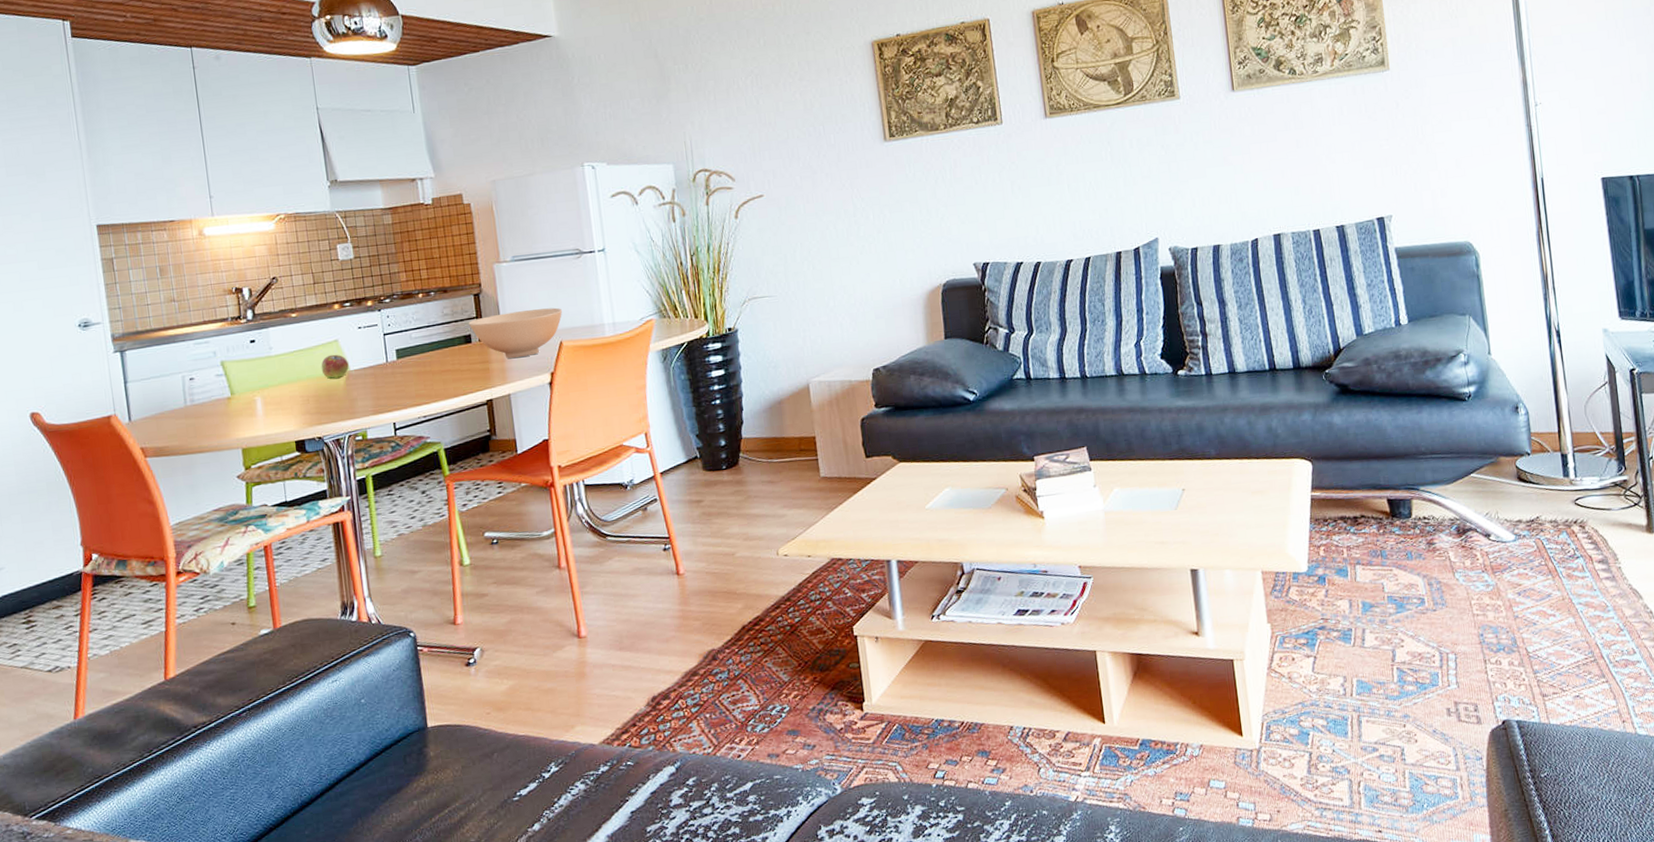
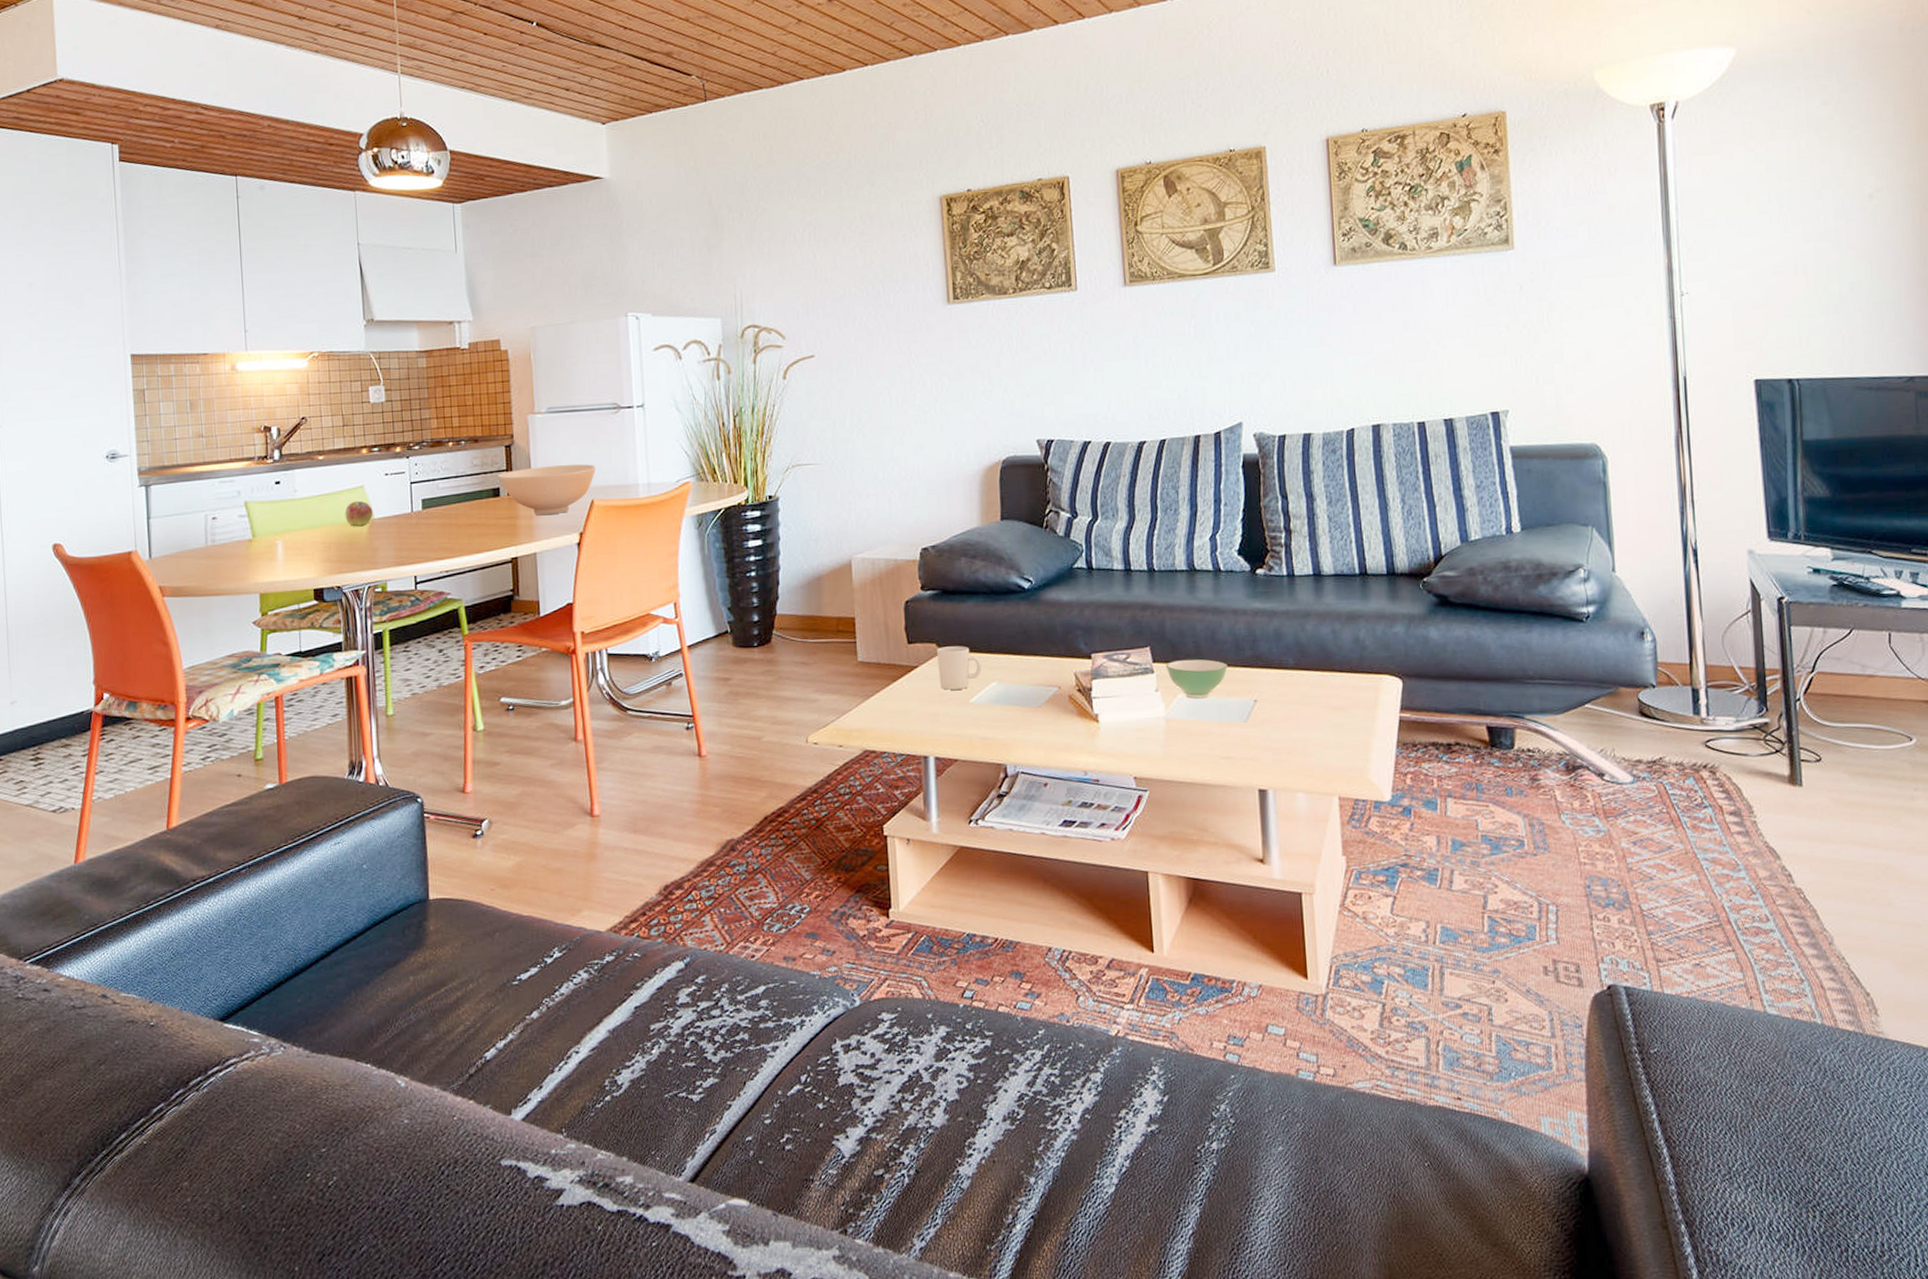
mug: none [893,456,935,498] -> present [937,646,982,690]
bowl: none [1101,455,1157,492] -> present [1165,659,1228,700]

